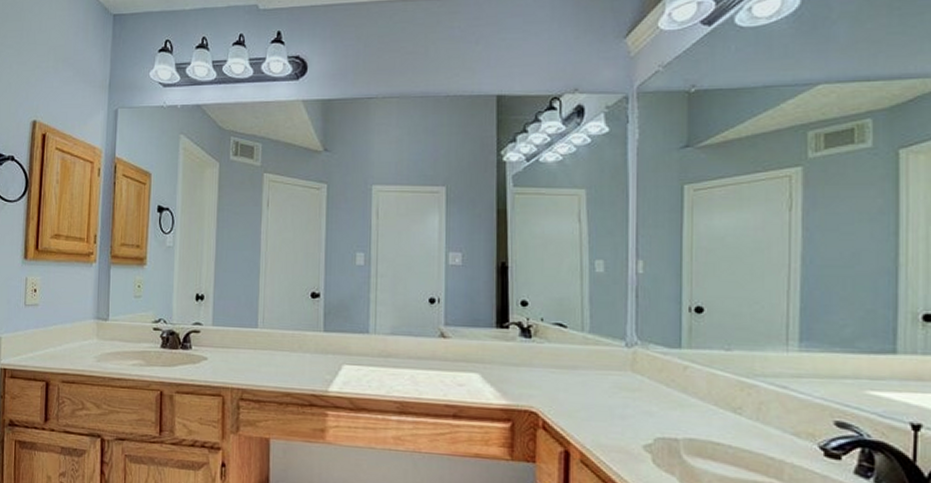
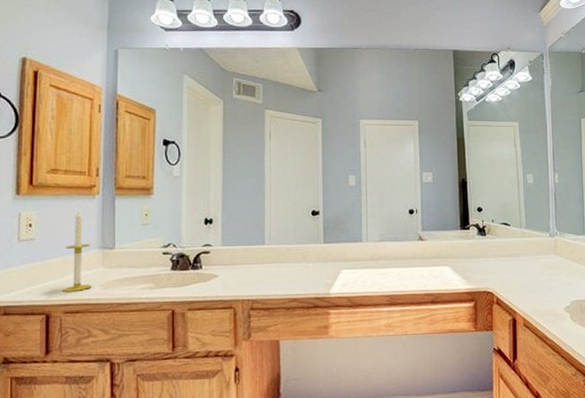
candle: none [61,279,87,362] -> present [63,211,92,293]

